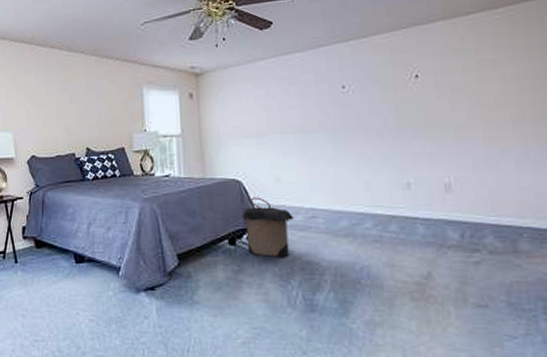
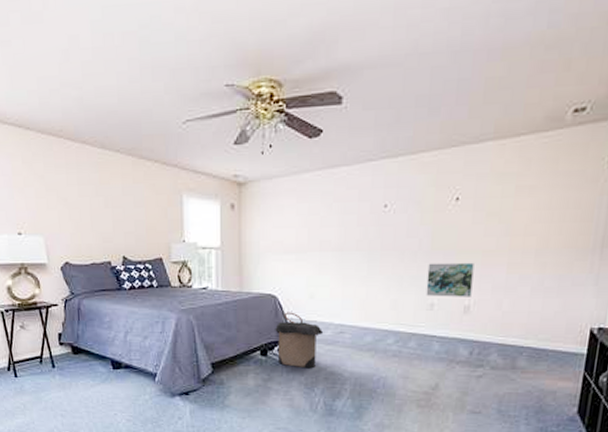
wall art: none [397,138,450,176] -> present [426,262,474,297]

